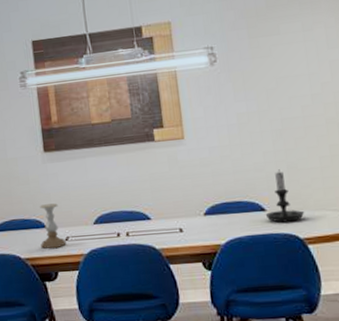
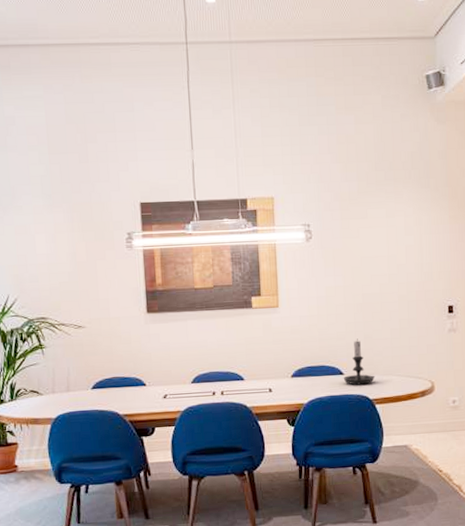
candle holder: present [40,203,66,249] -> none [139,363,164,406]

